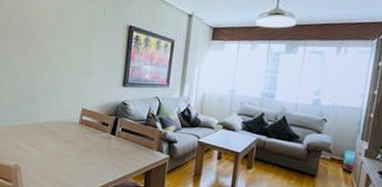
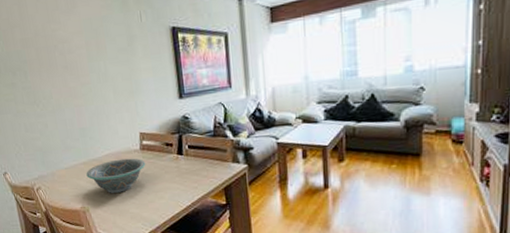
decorative bowl: none [26,127,81,159] -> present [86,158,146,193]

